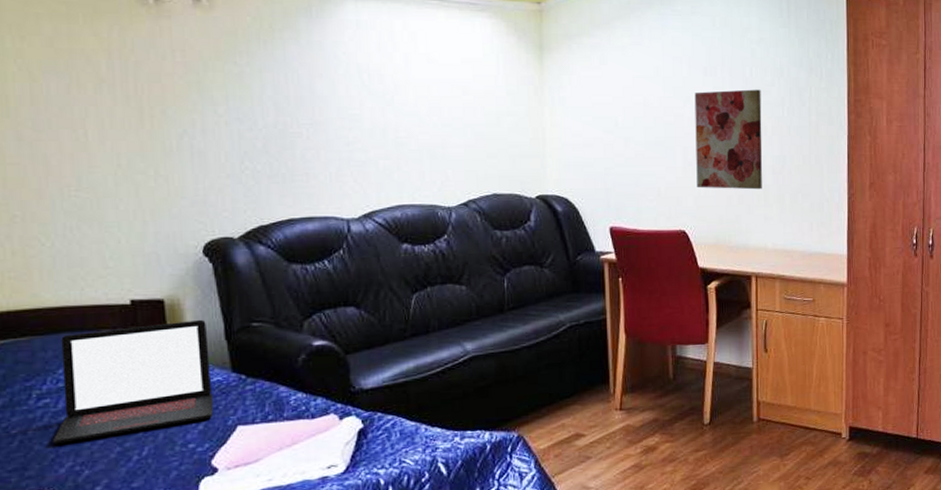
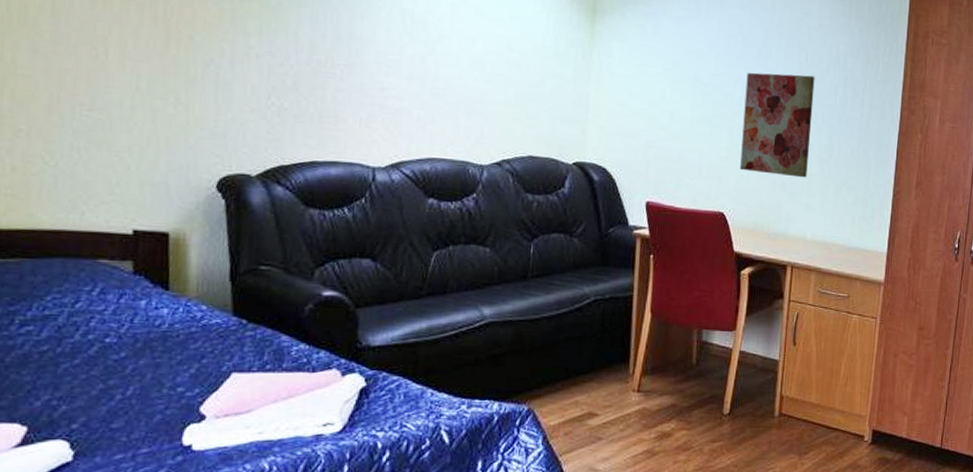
laptop: present [53,319,214,444] -> none [32,257,212,375]

